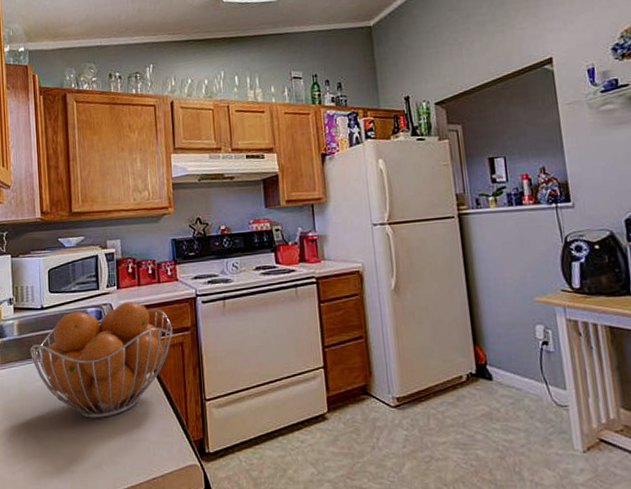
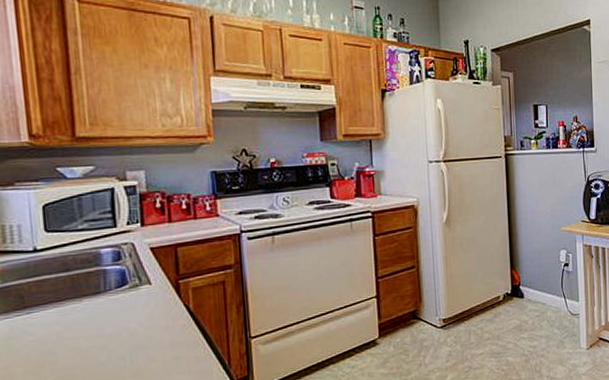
fruit basket: present [29,301,173,419] -> none [18,239,213,371]

